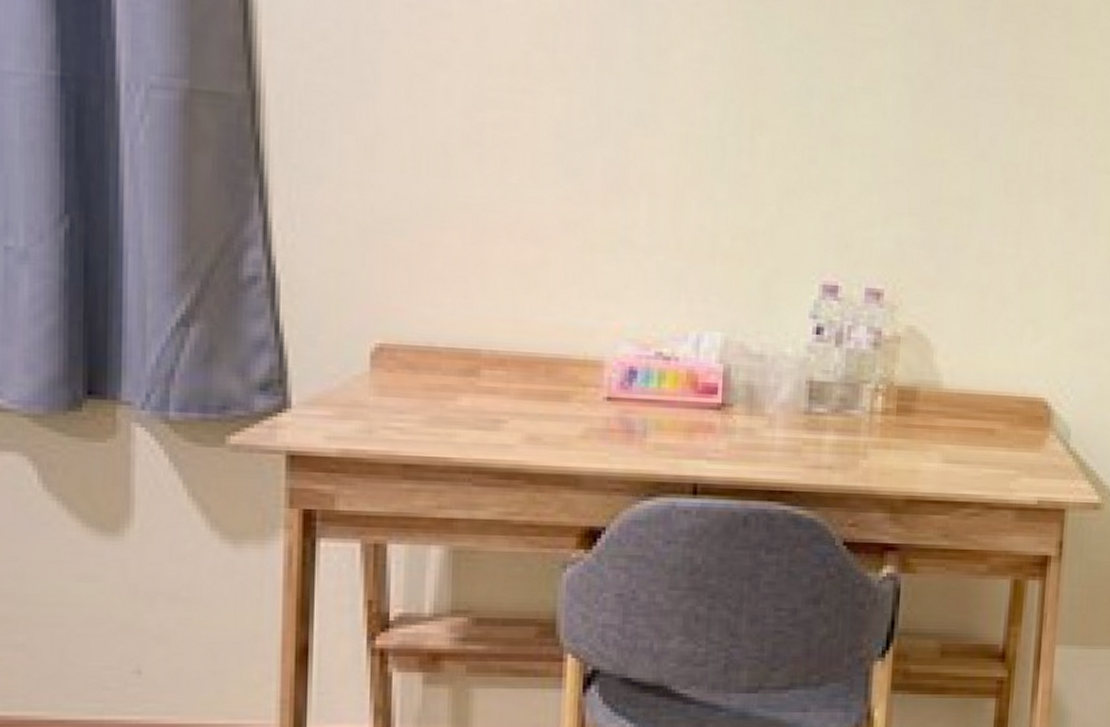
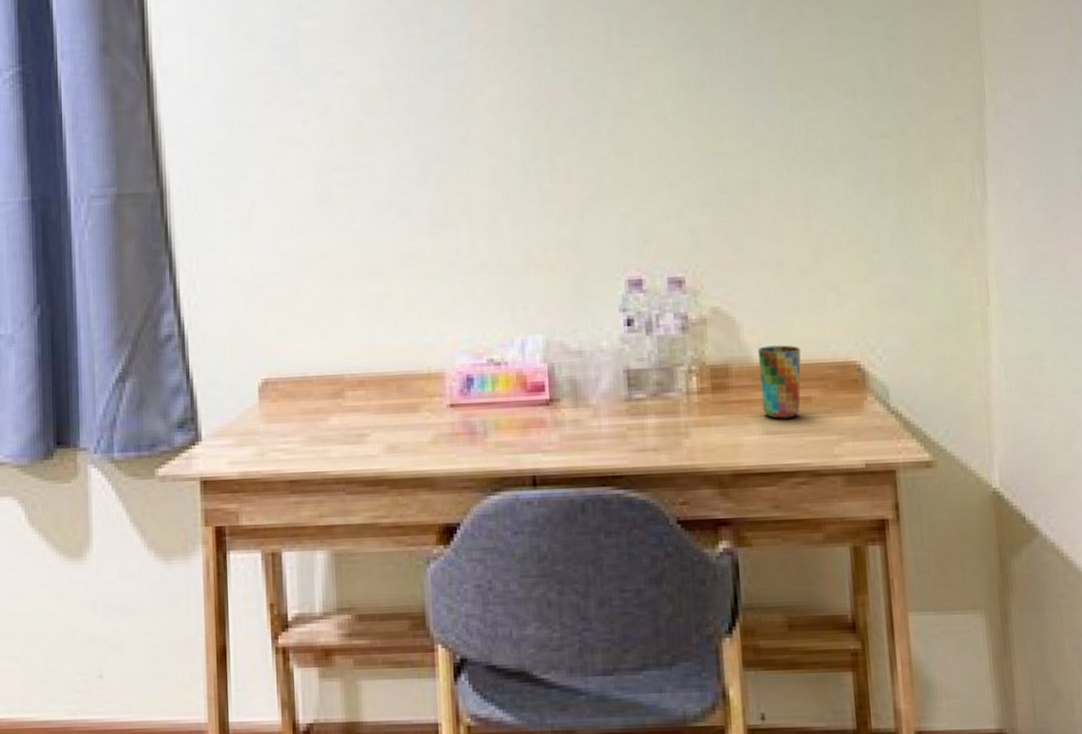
cup: none [946,372,992,449] -> present [757,345,801,419]

